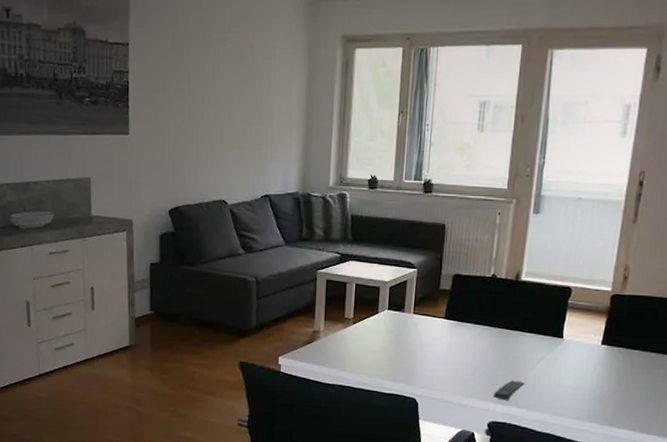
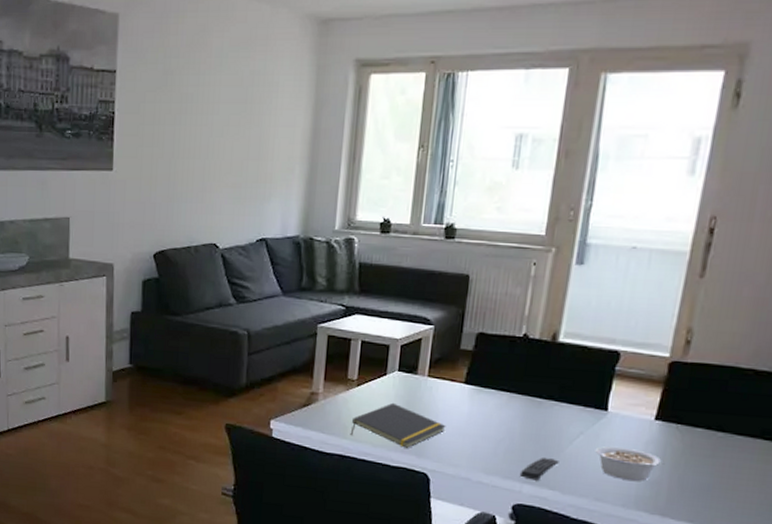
notepad: none [348,337,430,377] -> present [350,402,446,448]
legume: none [554,368,611,397] -> present [595,446,665,481]

